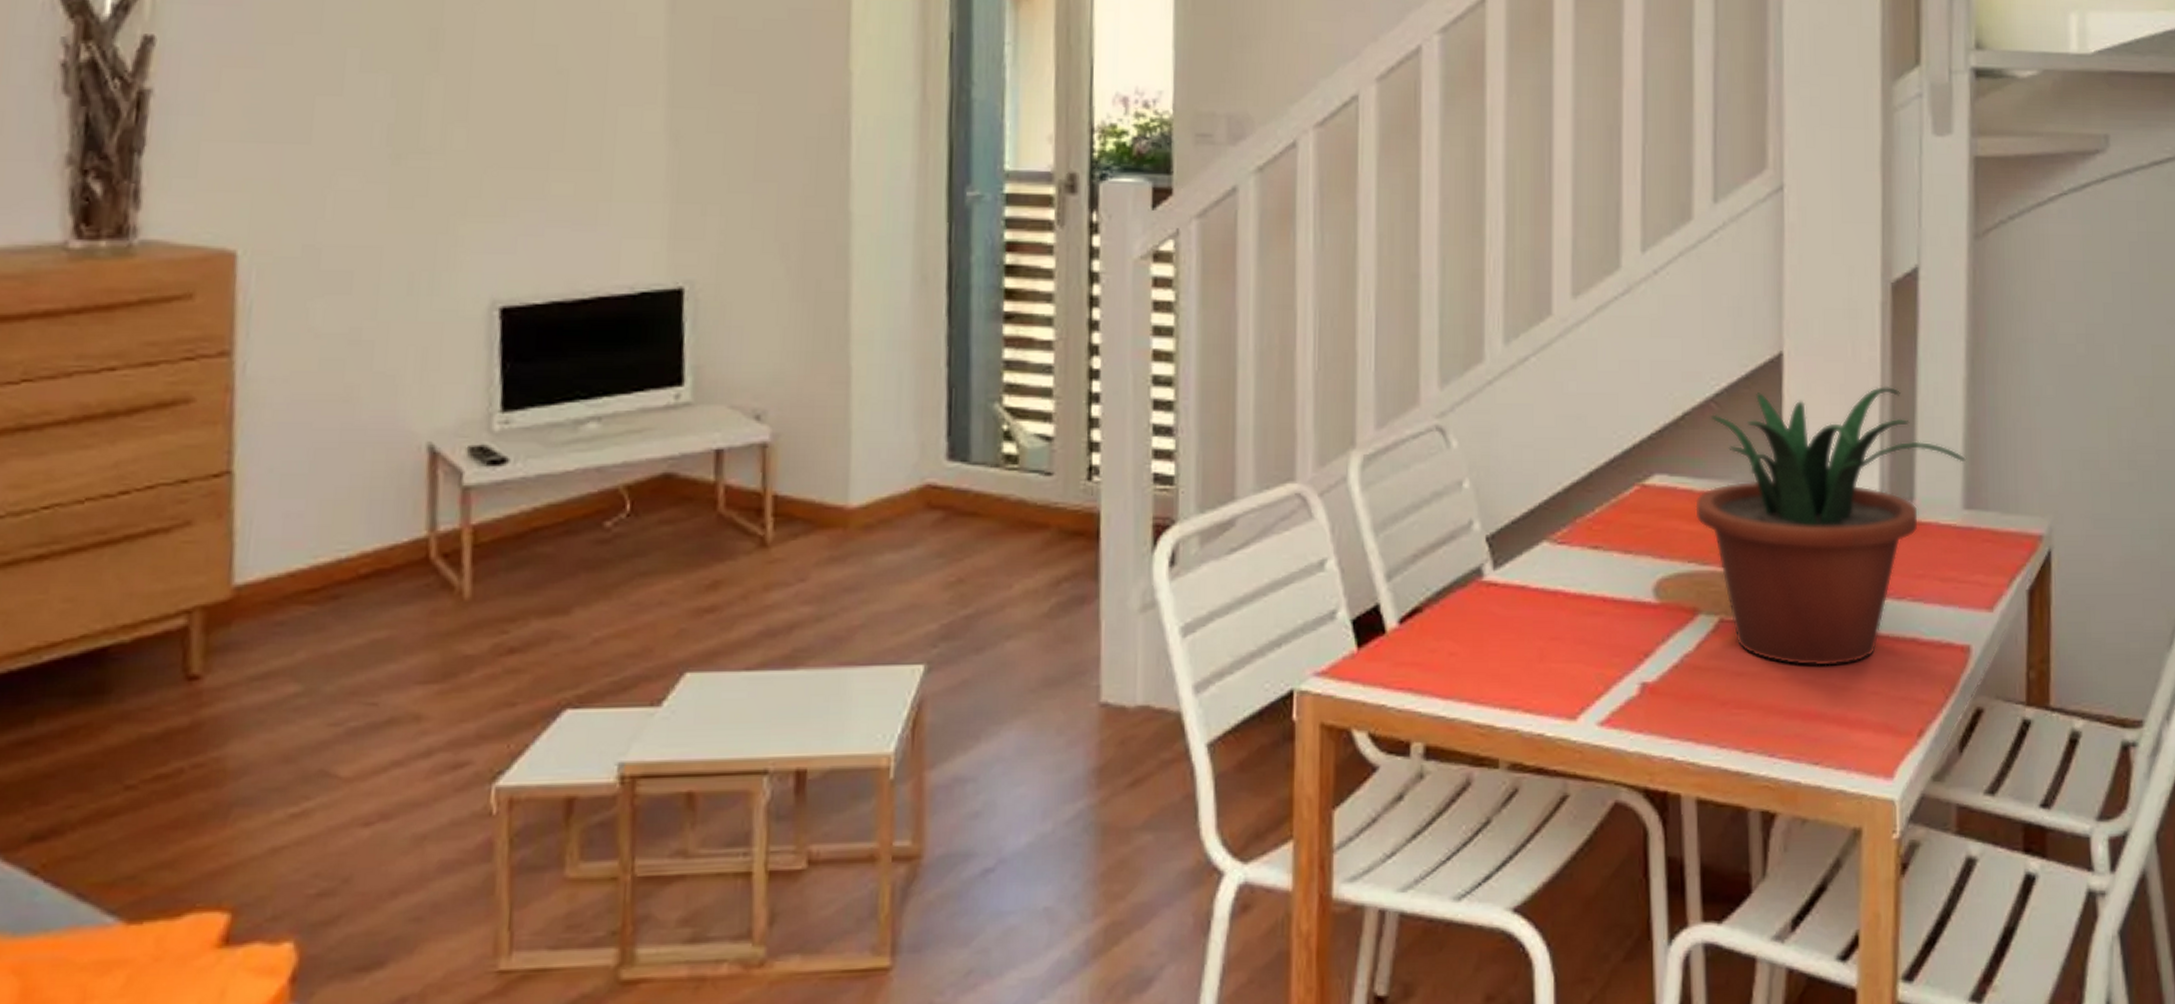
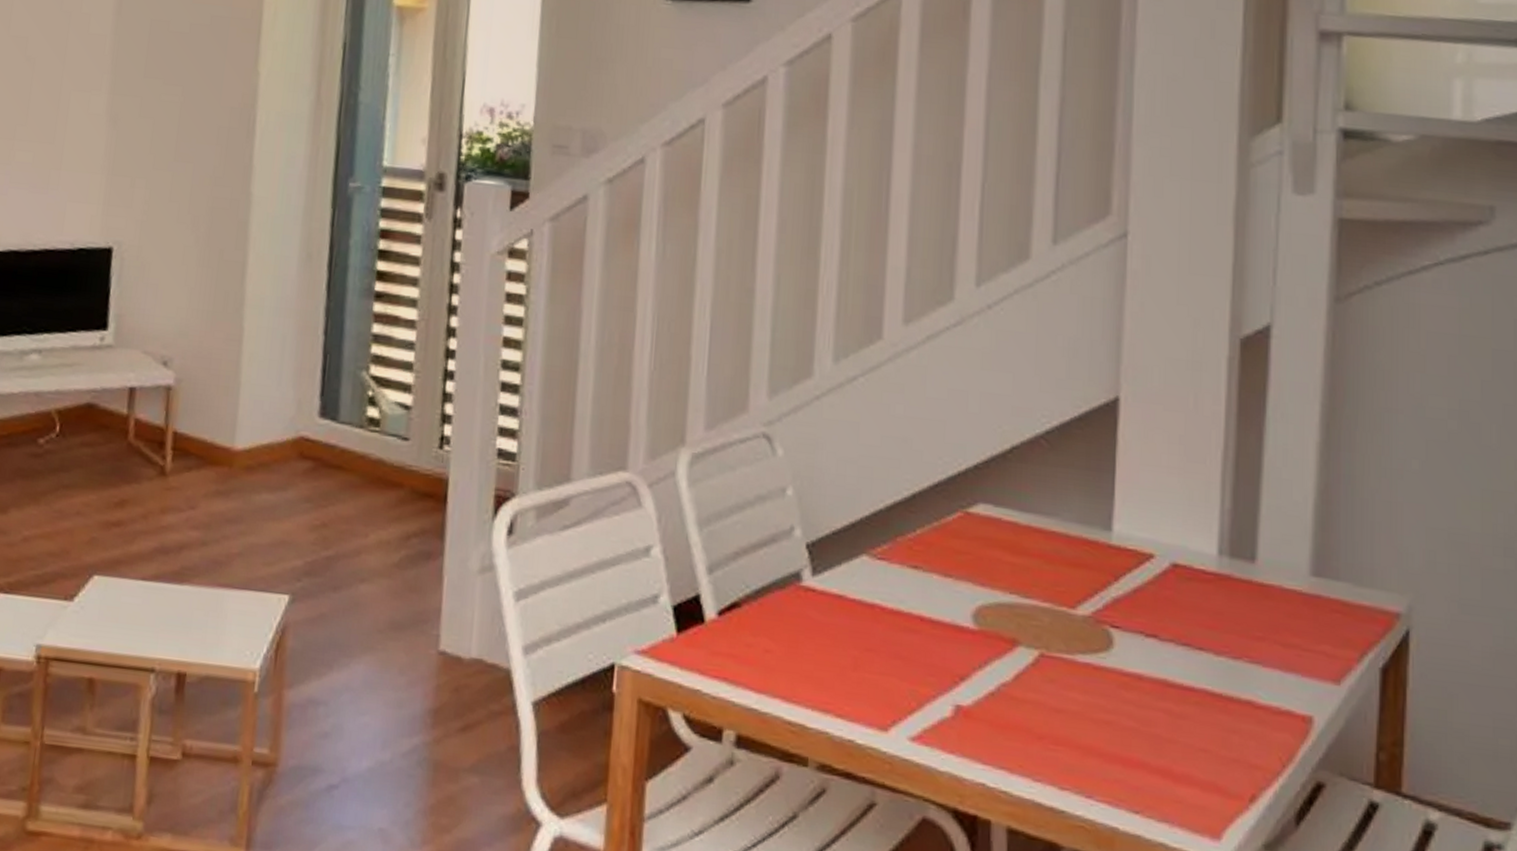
potted plant: present [1695,385,1966,666] -> none [1019,434,1316,717]

